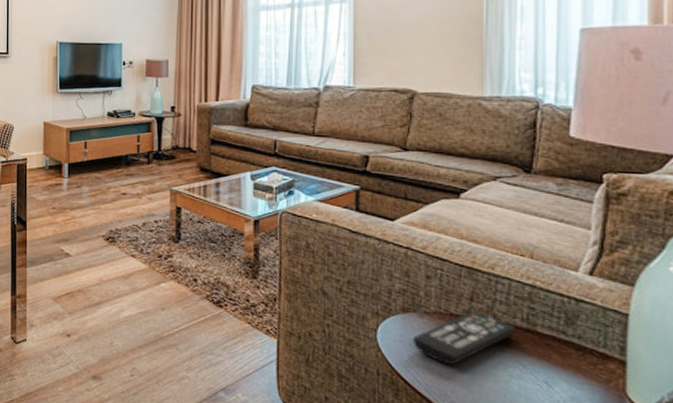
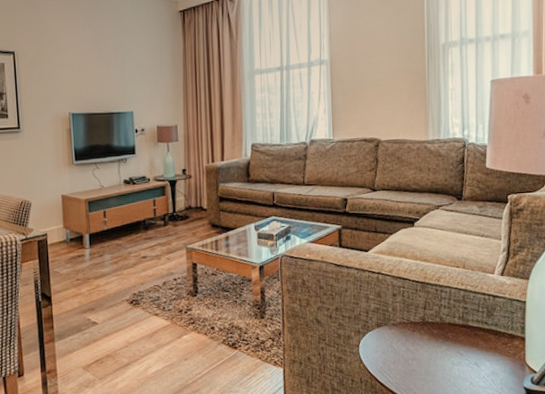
remote control: present [412,311,515,366] -> none [384,317,455,364]

